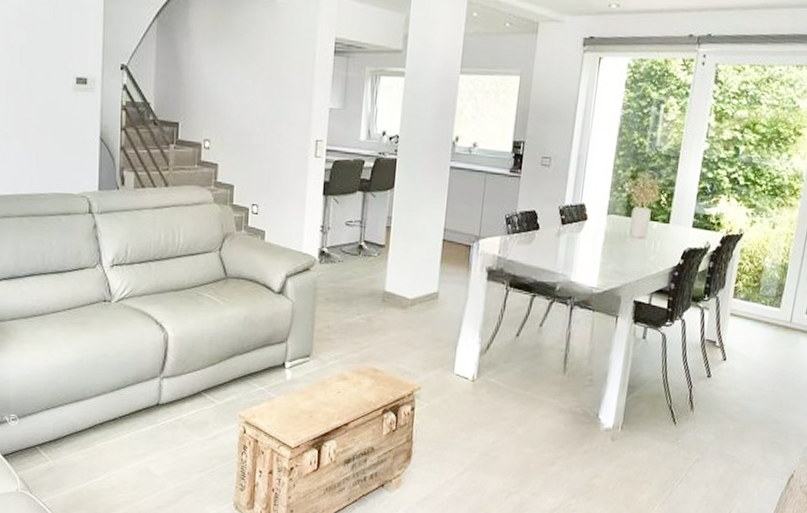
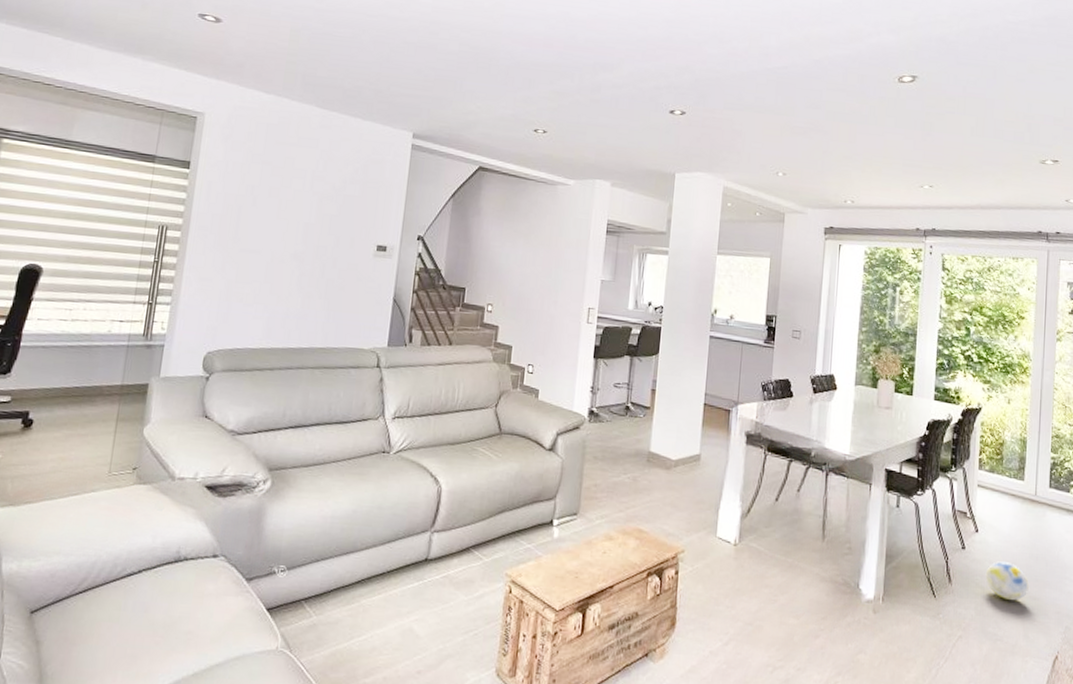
ball: none [728,388,773,425] -> present [985,561,1029,601]

